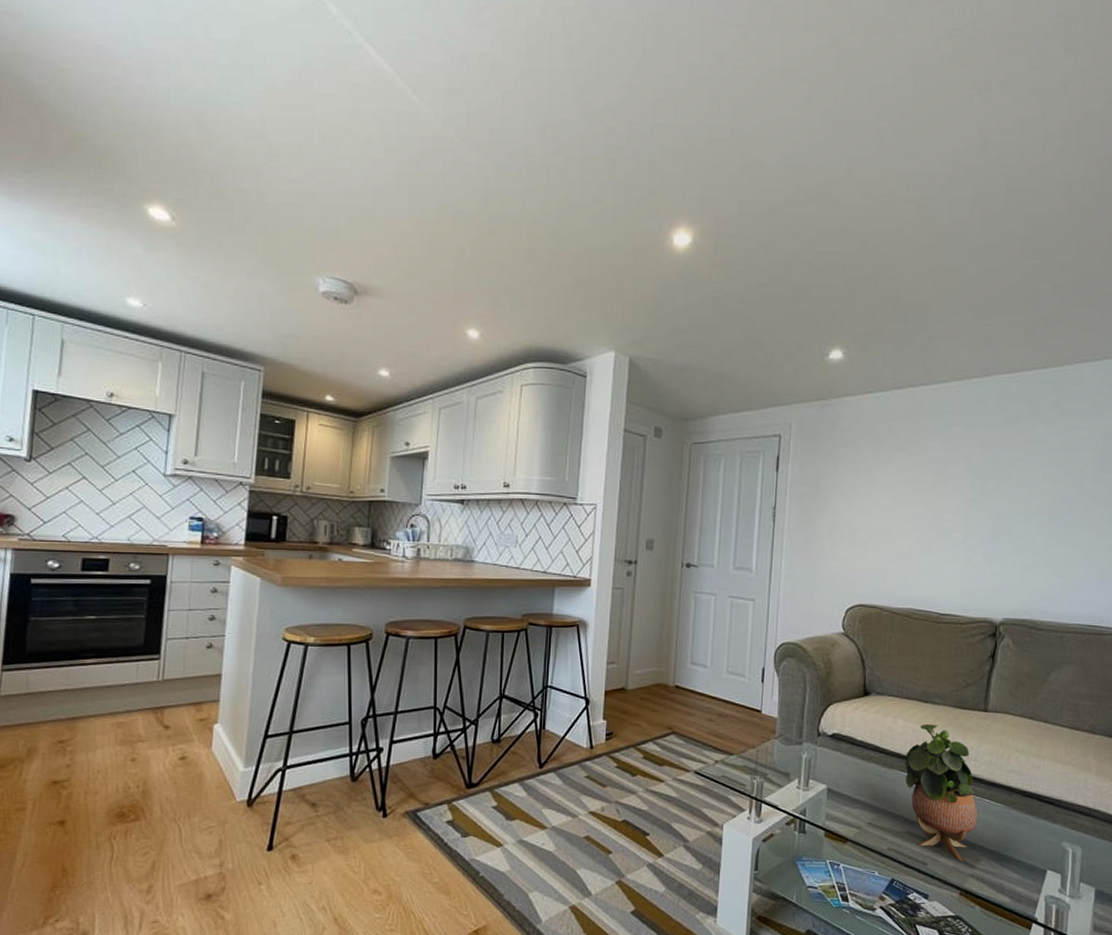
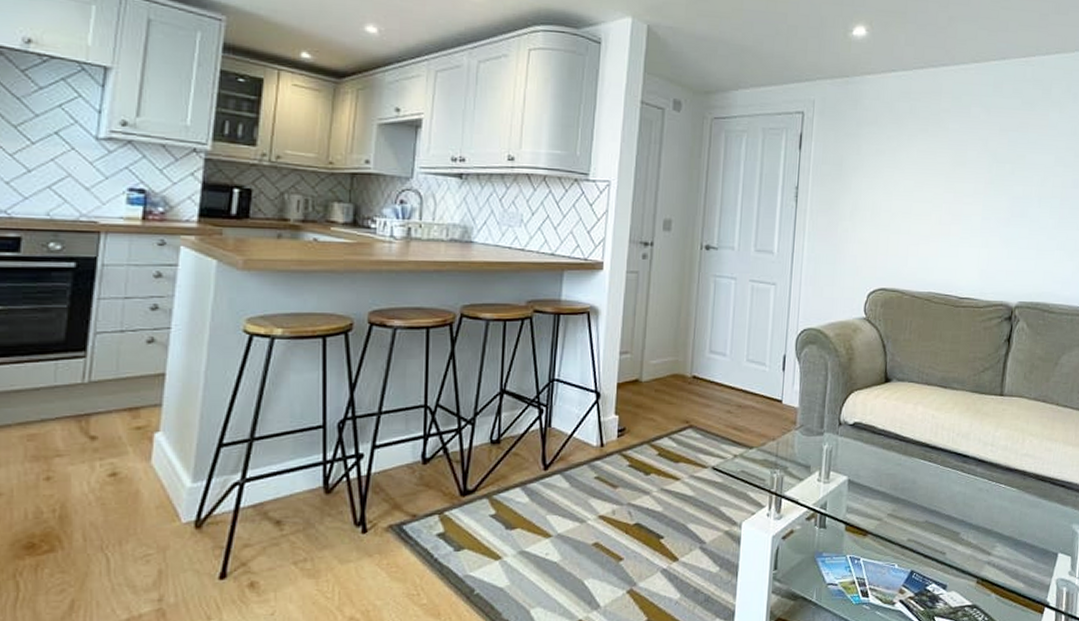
potted plant: present [904,723,979,861] -> none [924,409,995,549]

